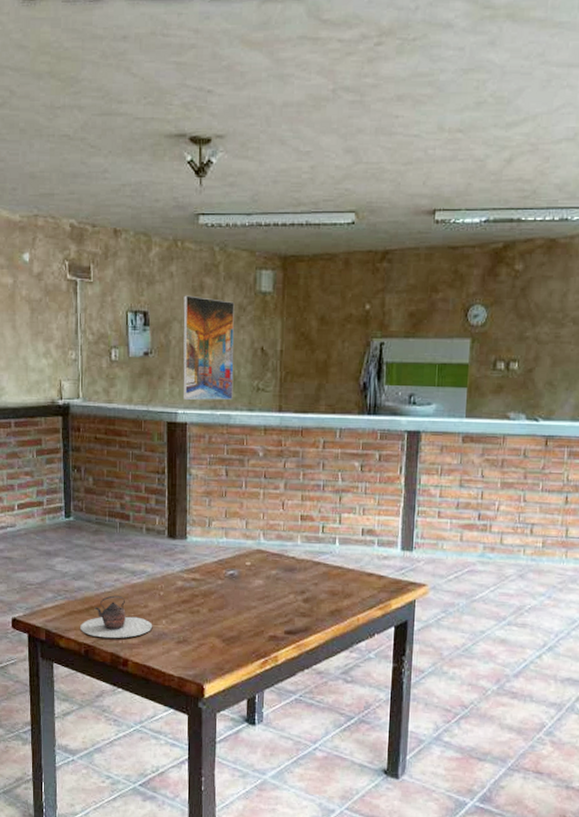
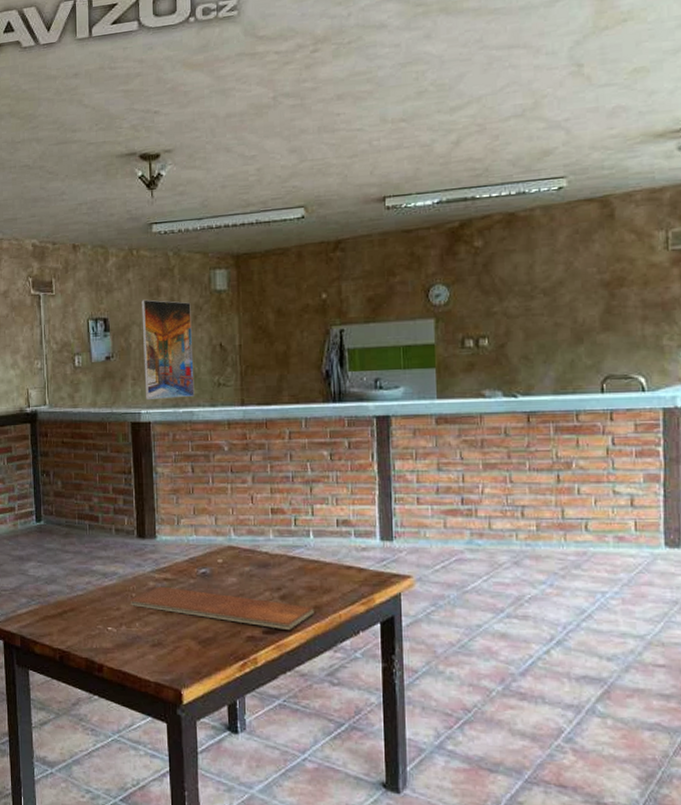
teapot: present [80,595,153,639] -> none [54,599,127,643]
chopping board: none [157,586,334,631] -> present [130,586,314,630]

